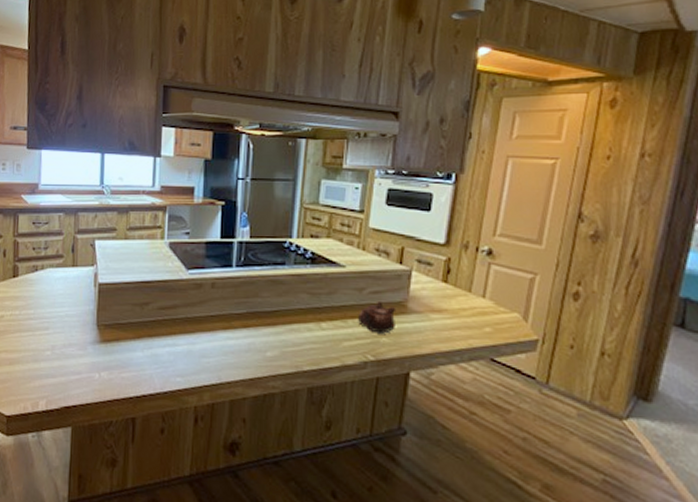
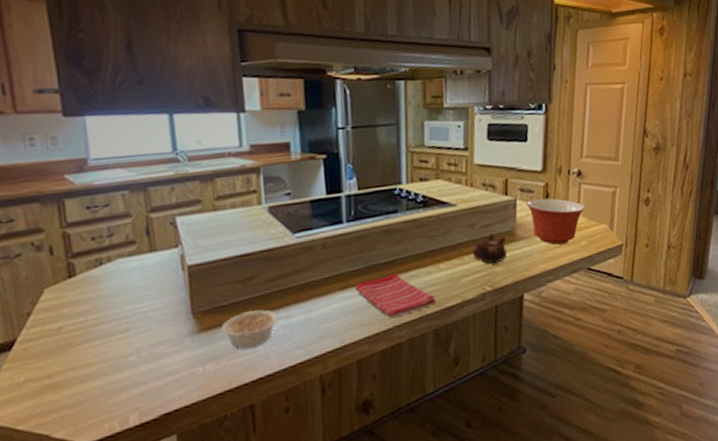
legume: none [117,333,172,366] -> present [221,309,287,349]
dish towel: none [236,323,315,367] -> present [354,272,437,318]
mixing bowl: none [423,272,495,326] -> present [526,198,586,245]

